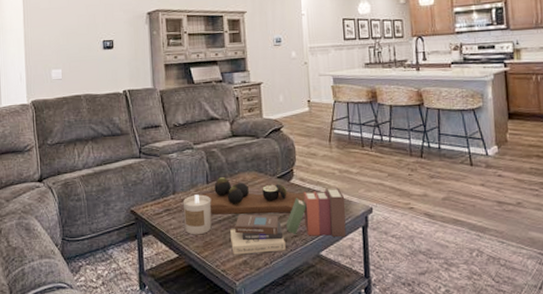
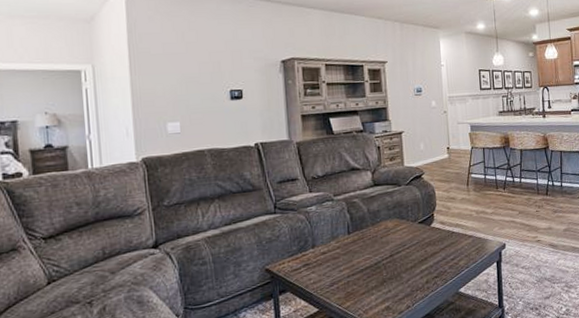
candle: present [182,194,212,235] -> none [322,245,354,287]
decorative tray: present [200,177,319,215] -> none [341,227,458,265]
books: present [230,214,286,255] -> none [372,259,427,302]
books: present [285,187,346,238] -> none [427,228,483,276]

